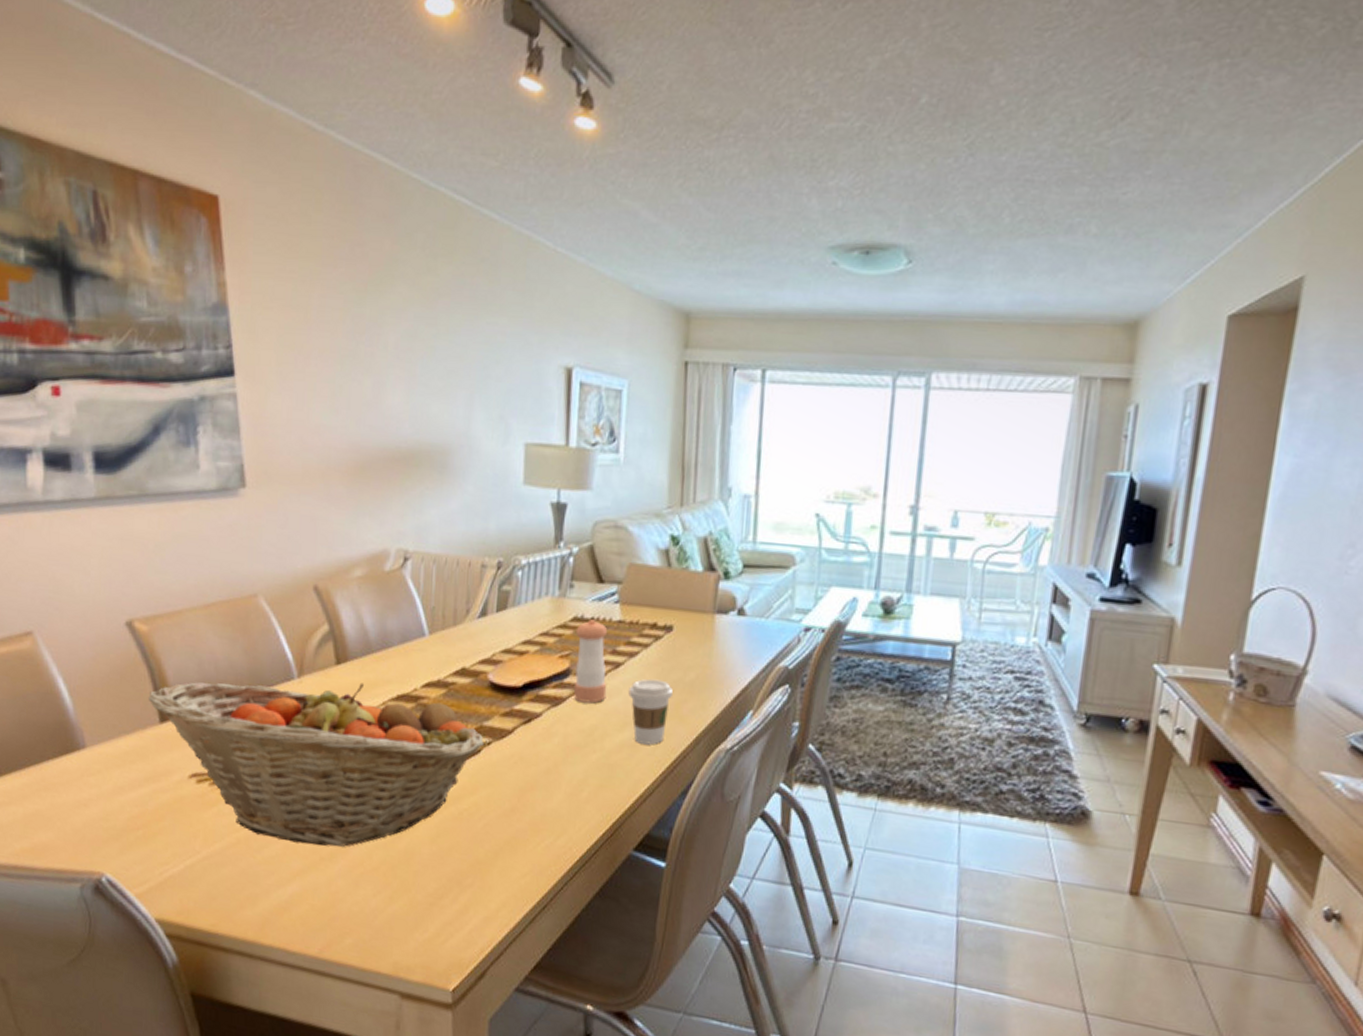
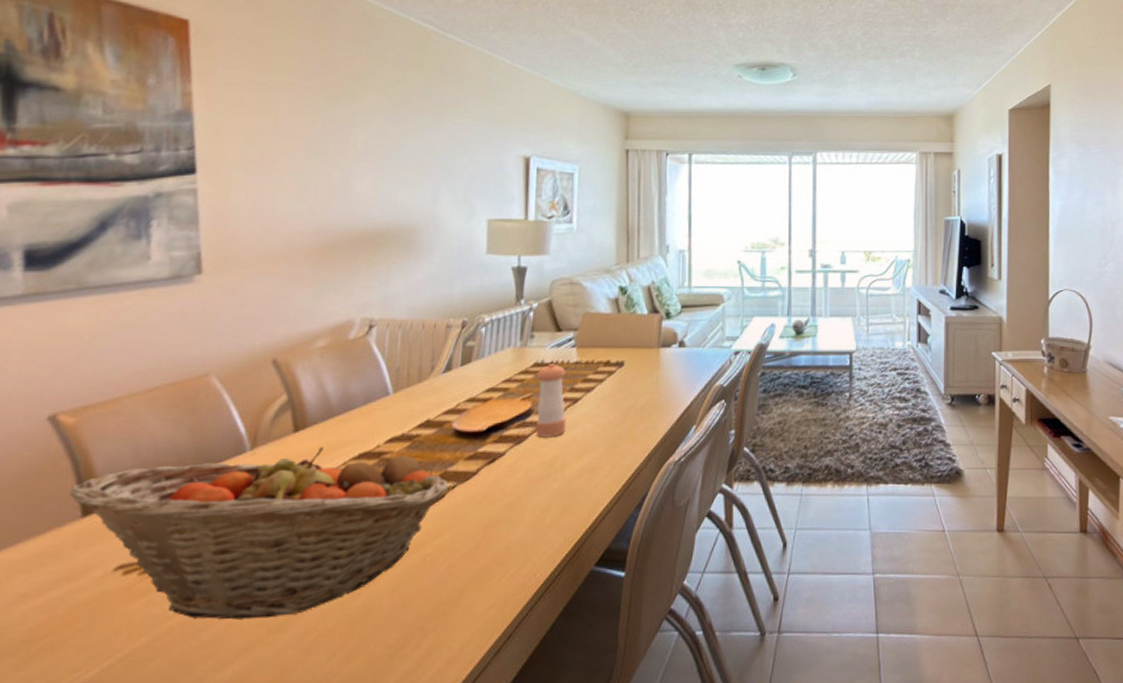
coffee cup: present [628,678,673,745] -> none [586,409,626,467]

